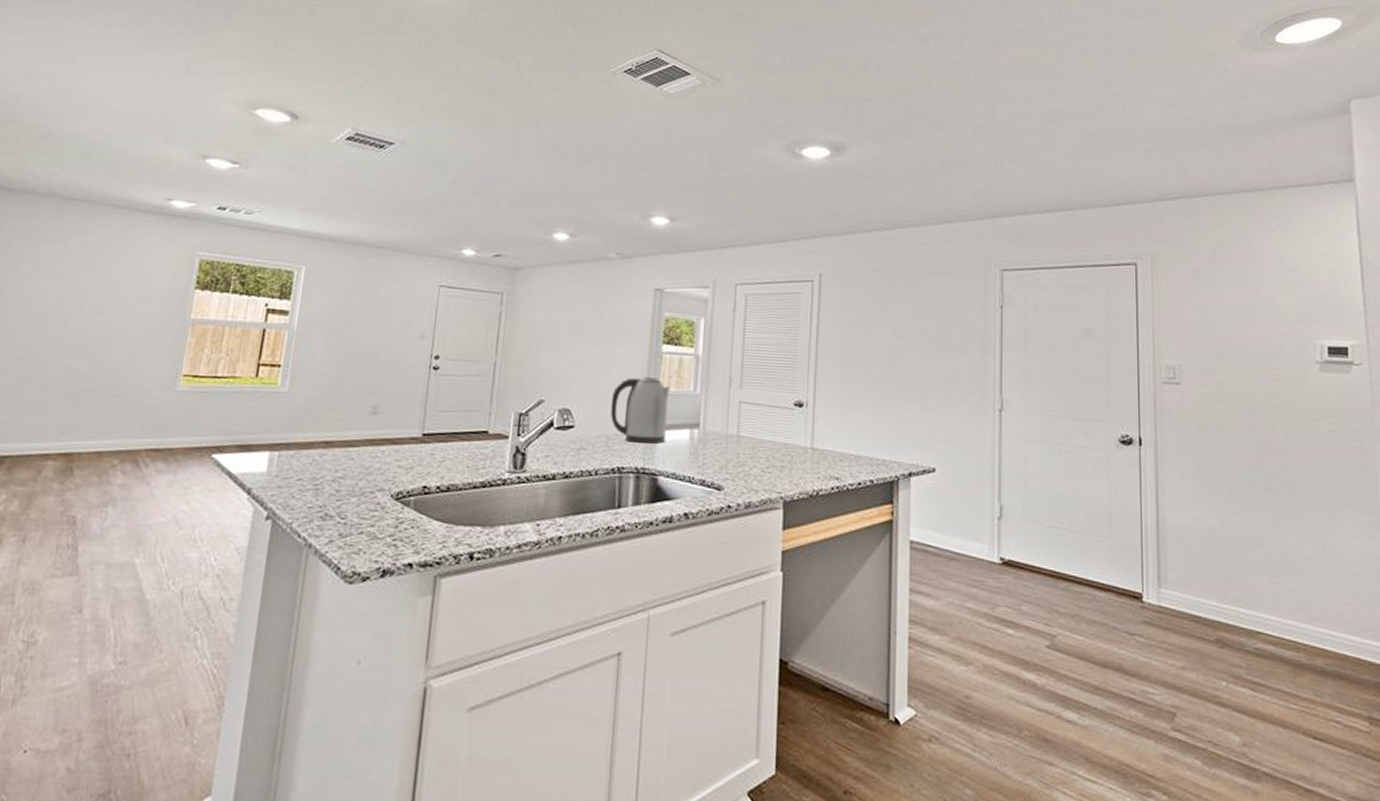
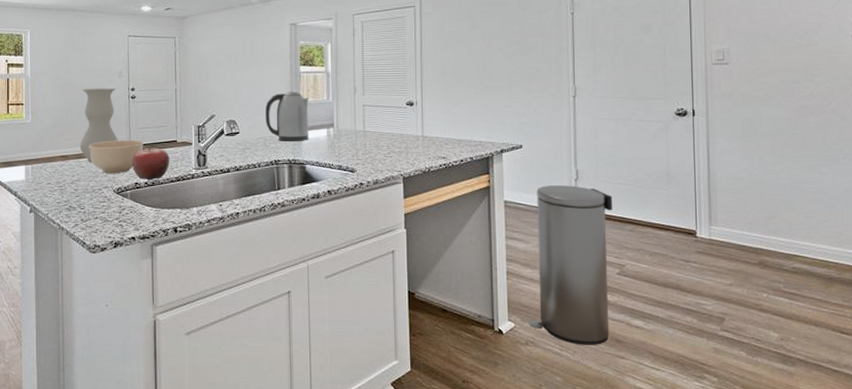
vase: none [351,351,414,453] -> present [79,87,118,162]
bowl: none [364,424,442,472] -> present [88,140,144,174]
fruit: none [422,434,476,484] -> present [132,144,170,180]
pedal bin: none [933,523,1044,745] -> present [528,185,613,345]

